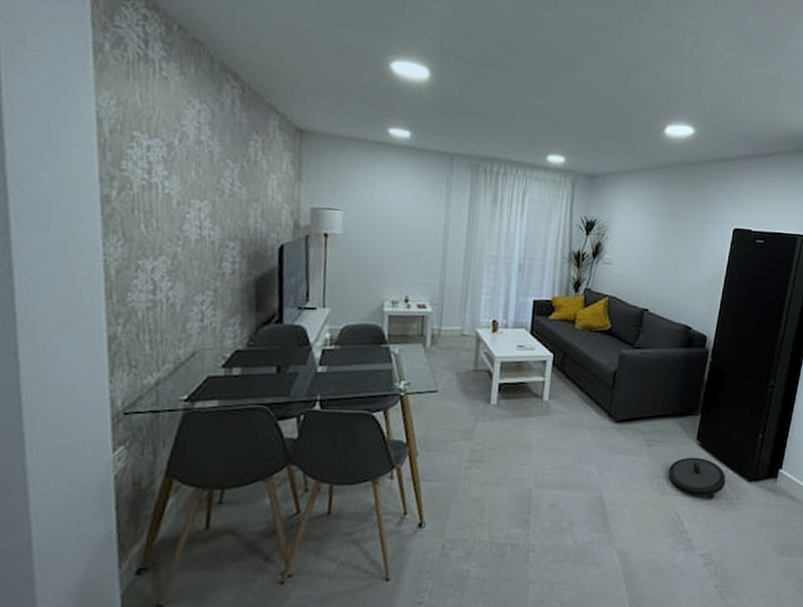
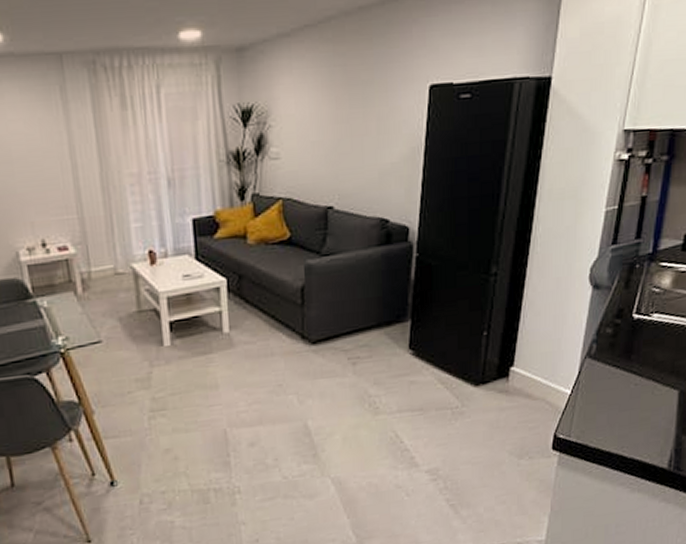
robot vacuum: present [668,457,726,500] -> none [380,368,448,413]

